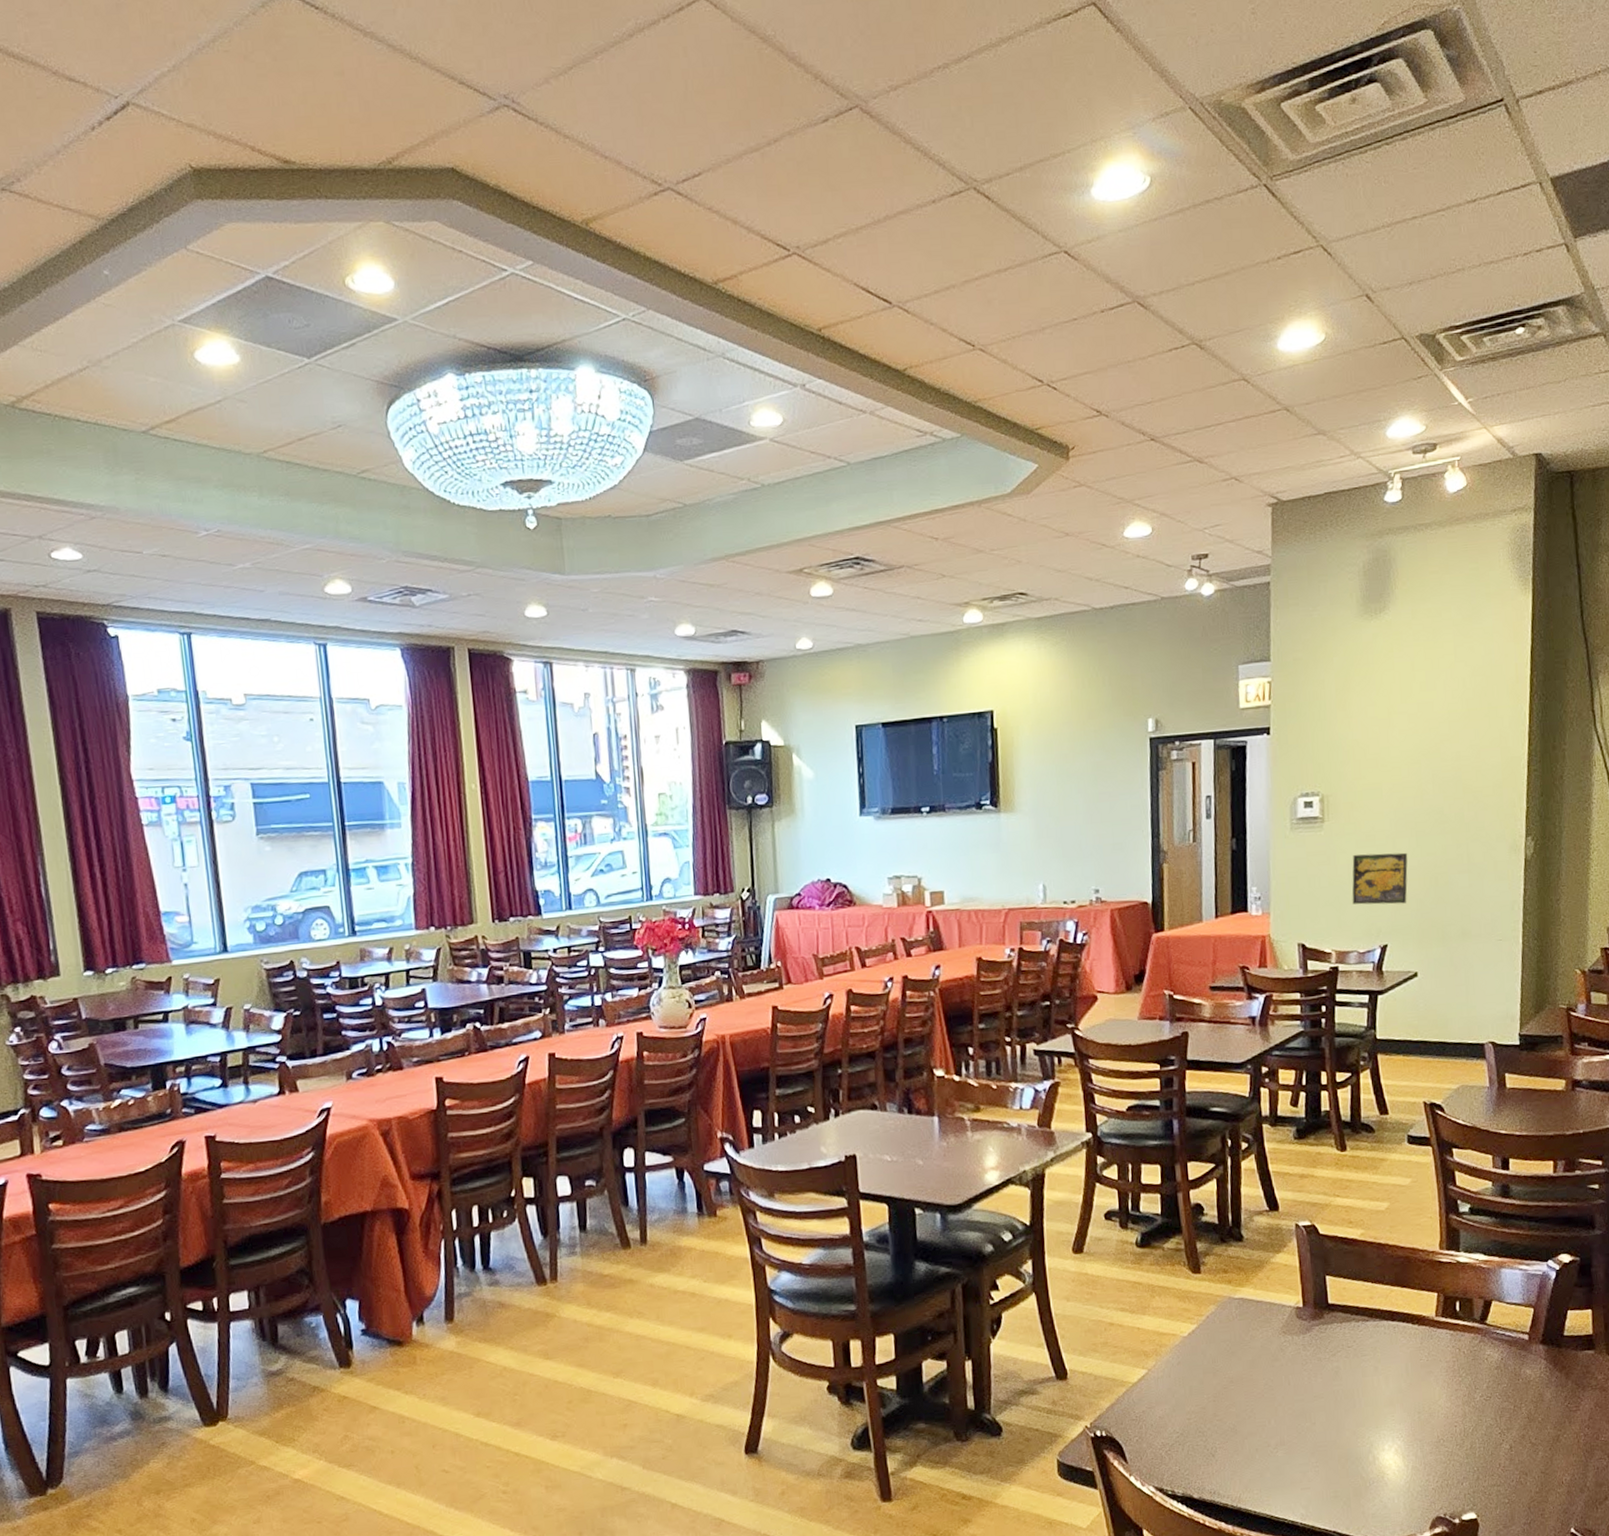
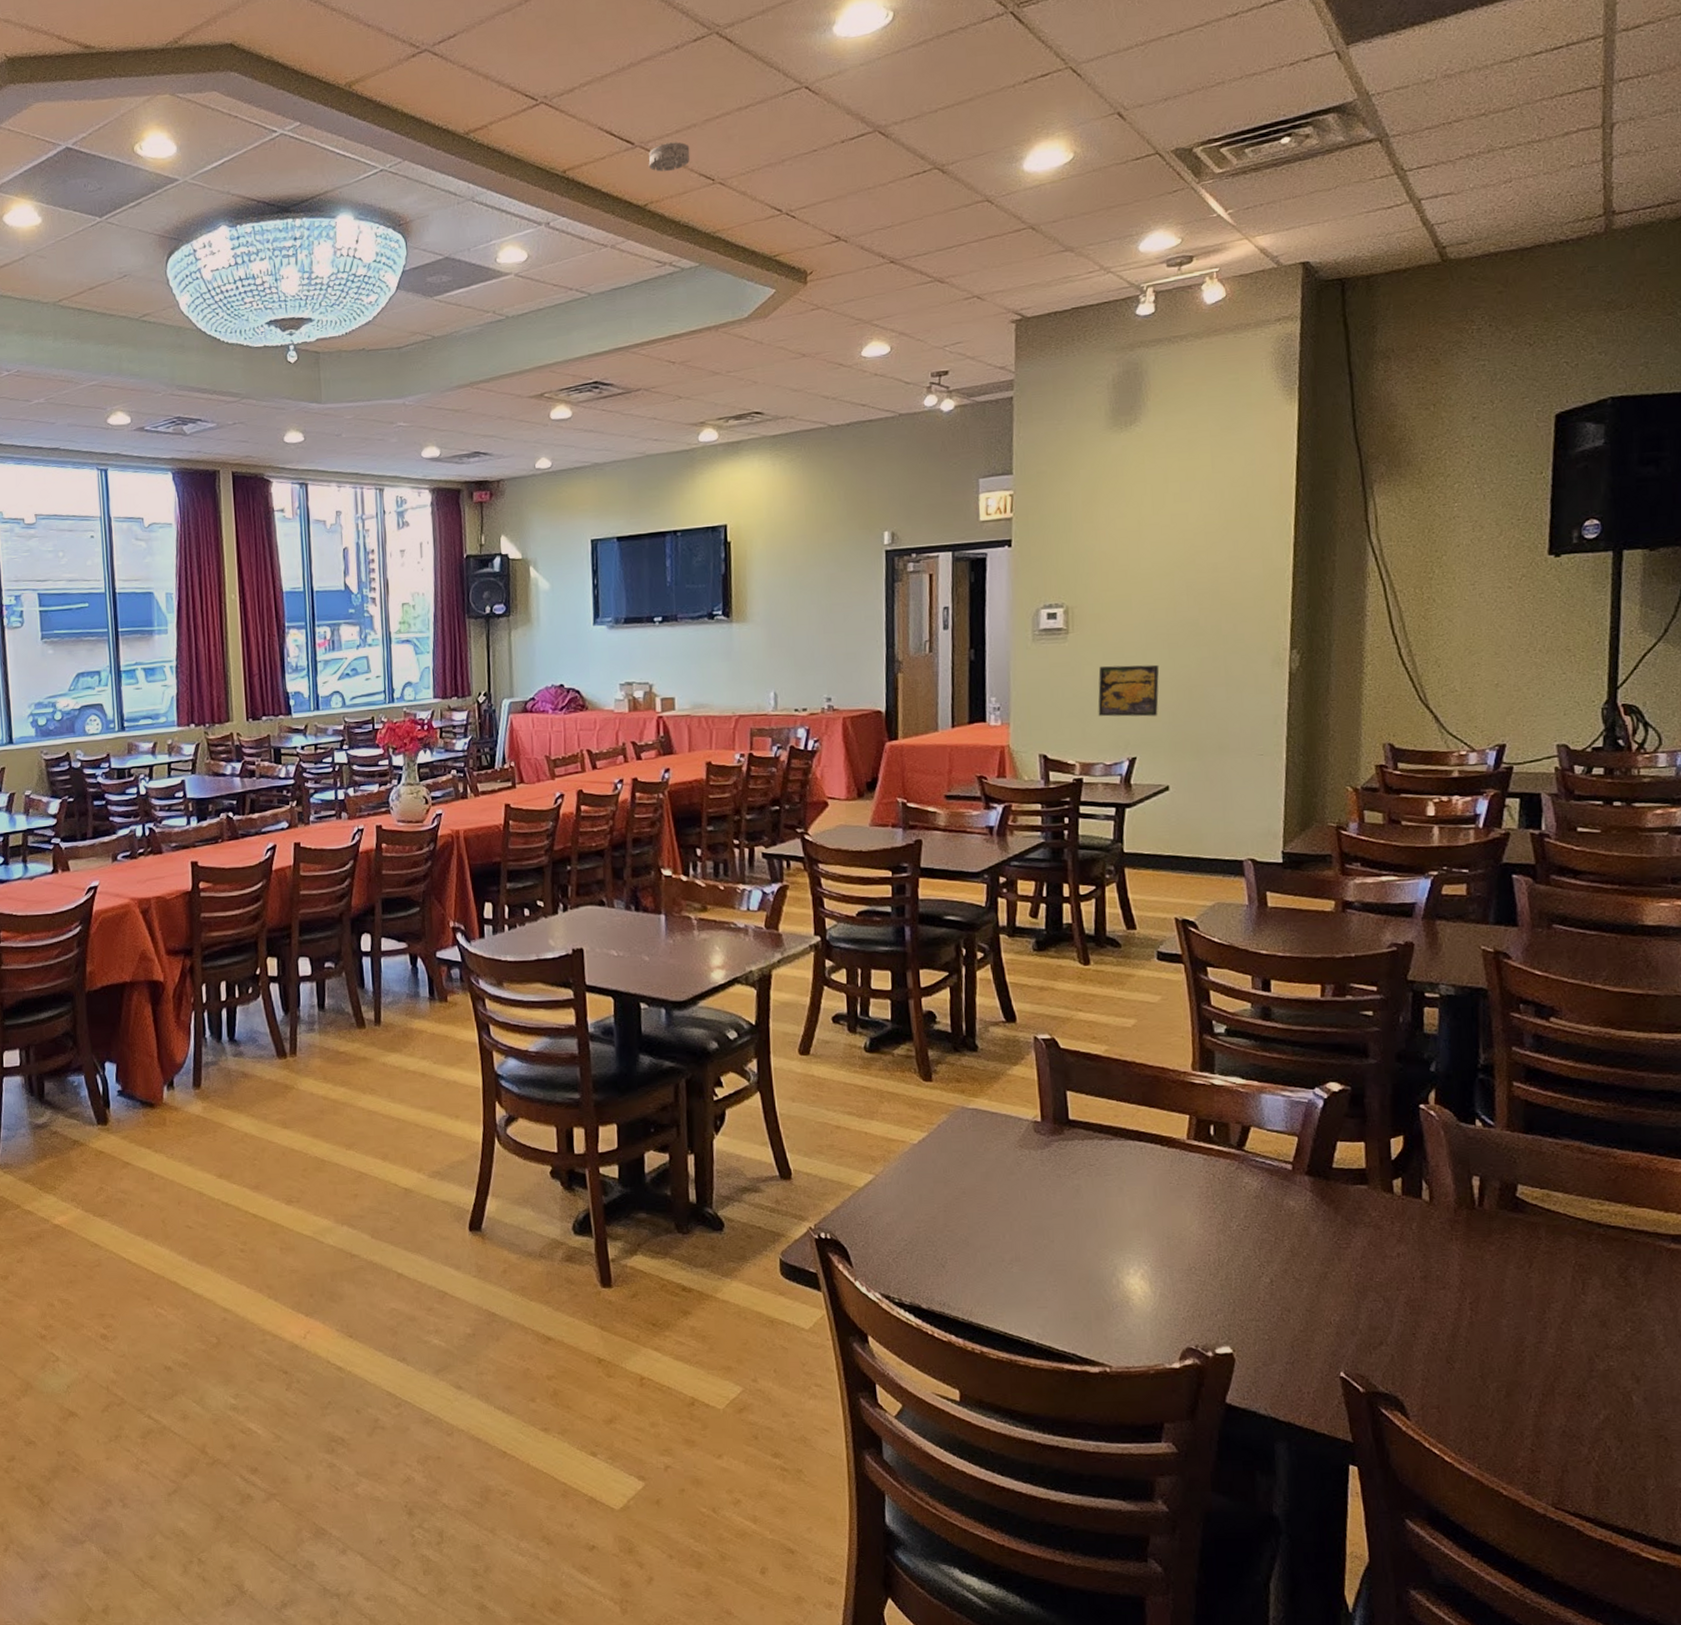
smoke detector: none [907,303,950,335] -> present [648,142,690,172]

